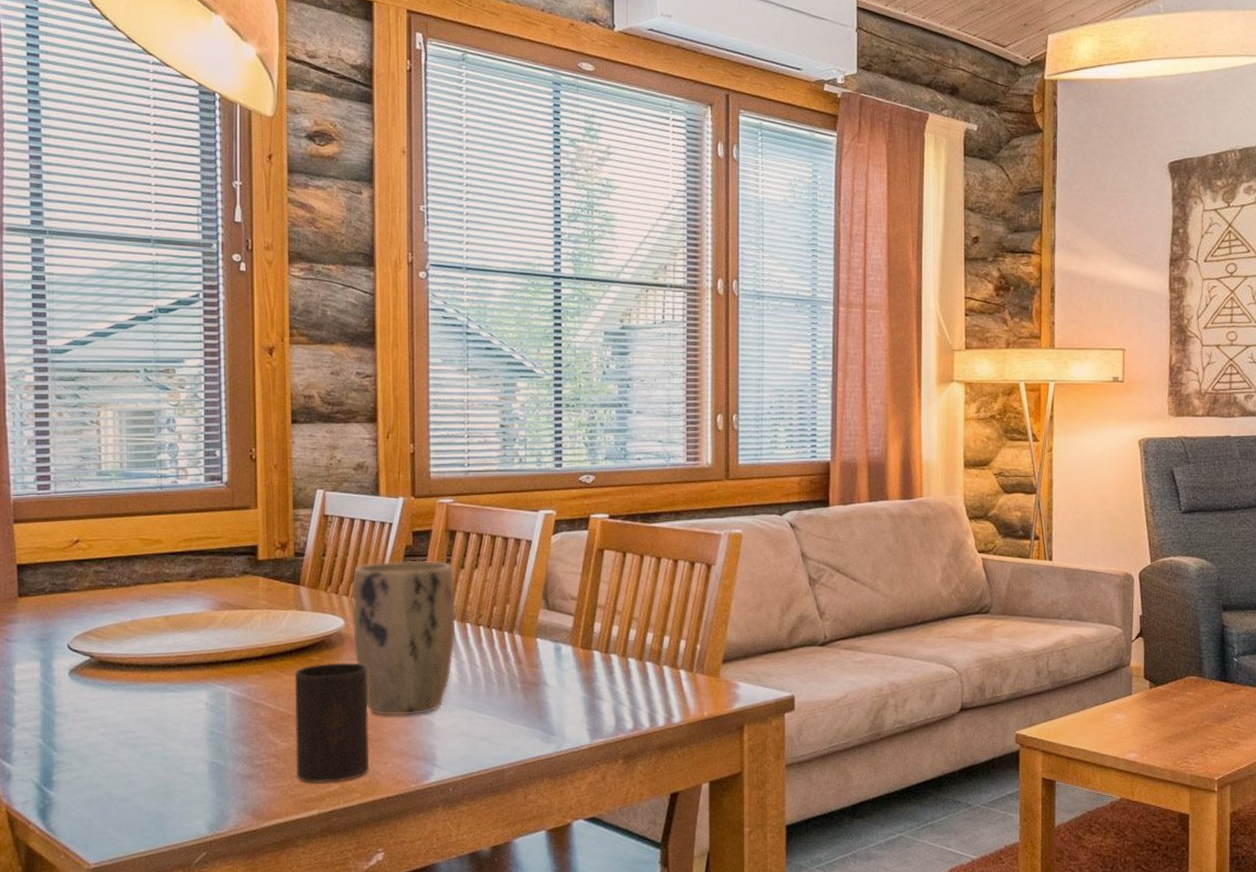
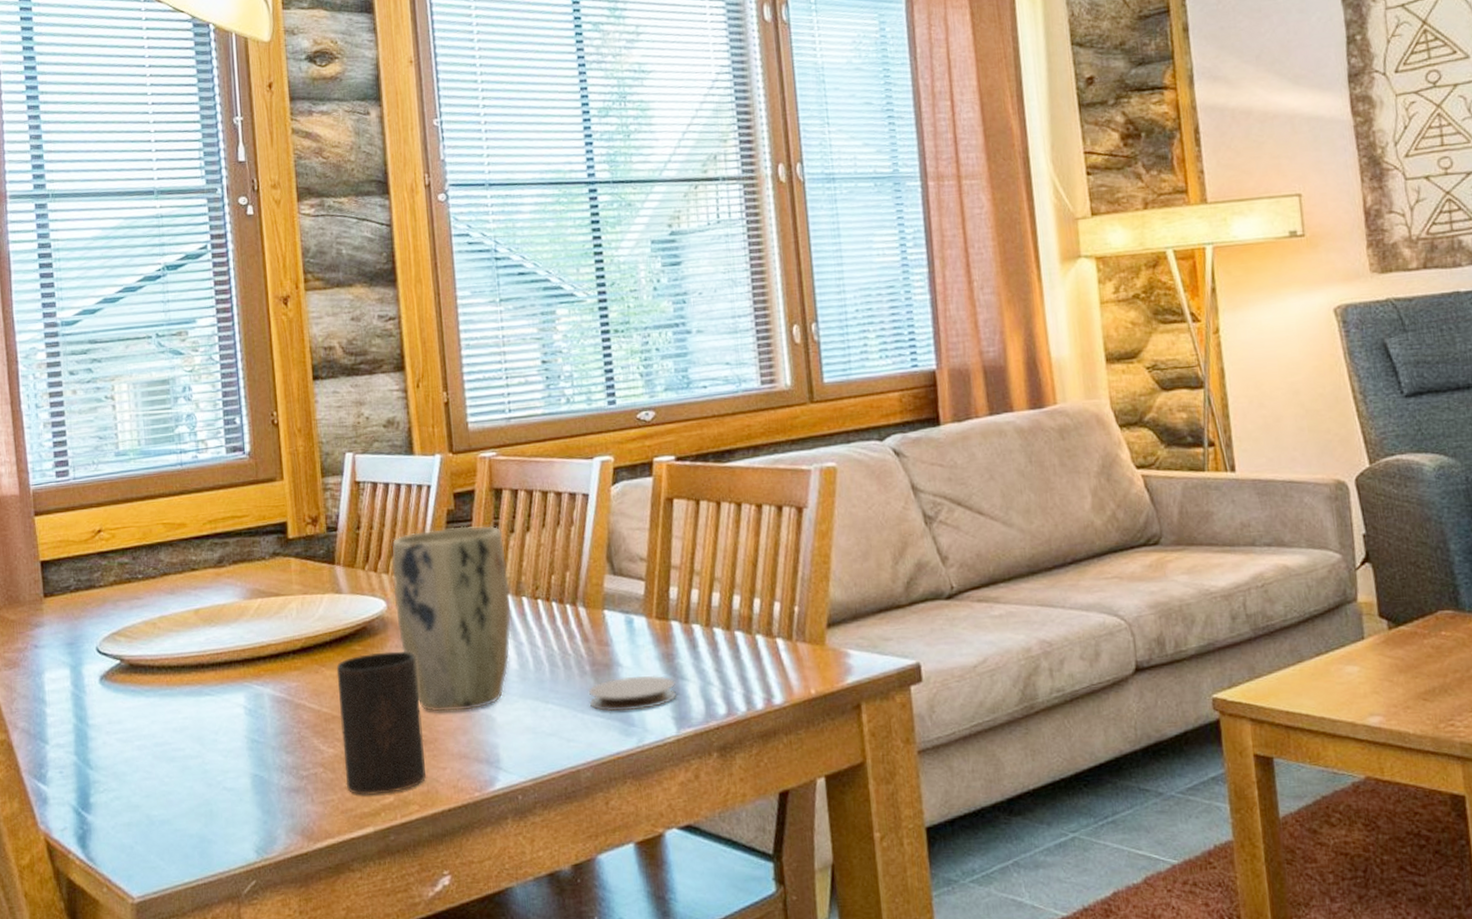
coaster: none [517,694,593,723] -> present [588,675,676,712]

